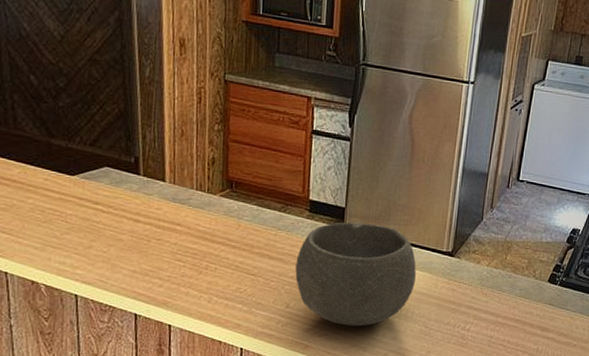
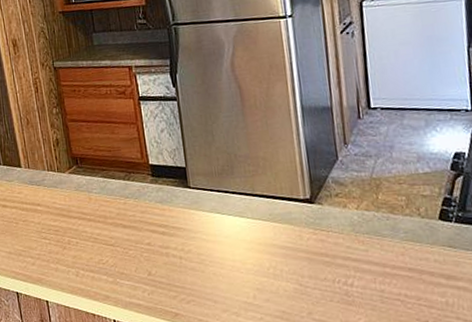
bowl: present [295,222,416,327] -> none [148,179,277,290]

